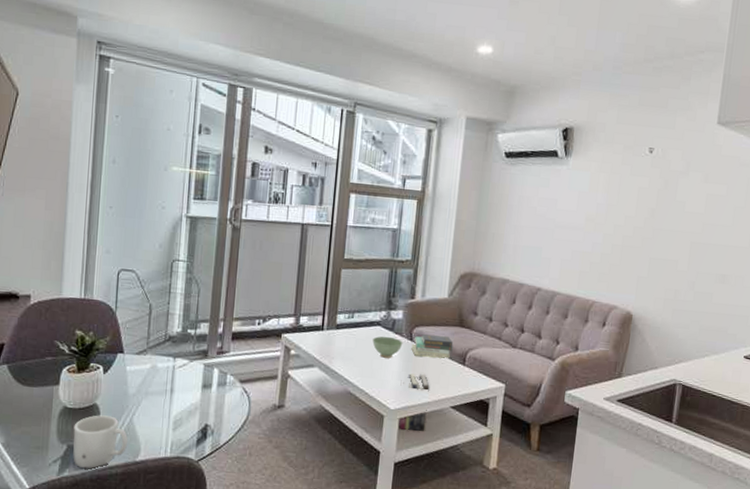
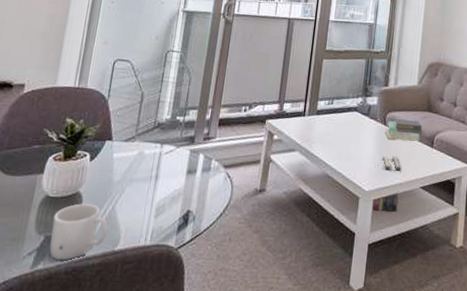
bowl: present [372,336,403,358] -> none [350,121,378,142]

